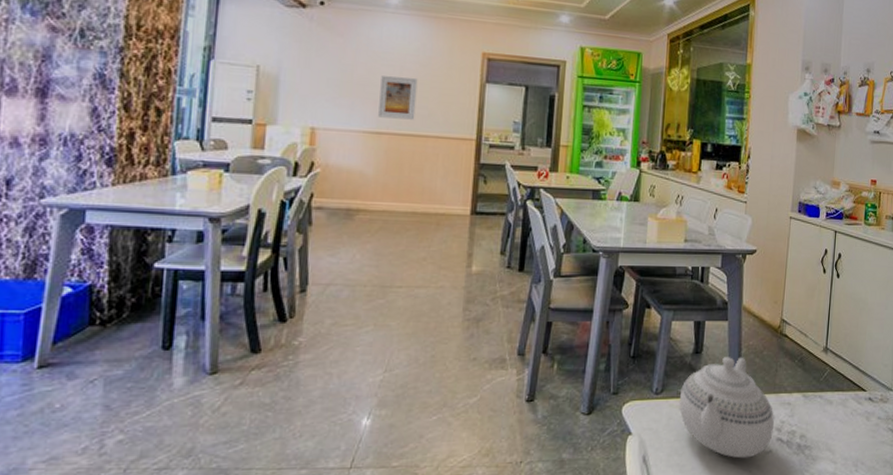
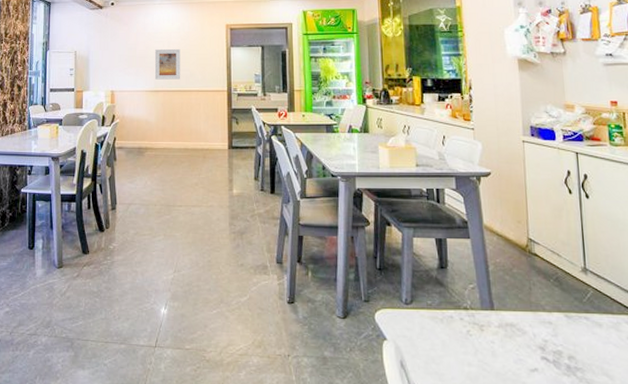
teapot: present [679,357,774,459] -> none [429,273,536,374]

